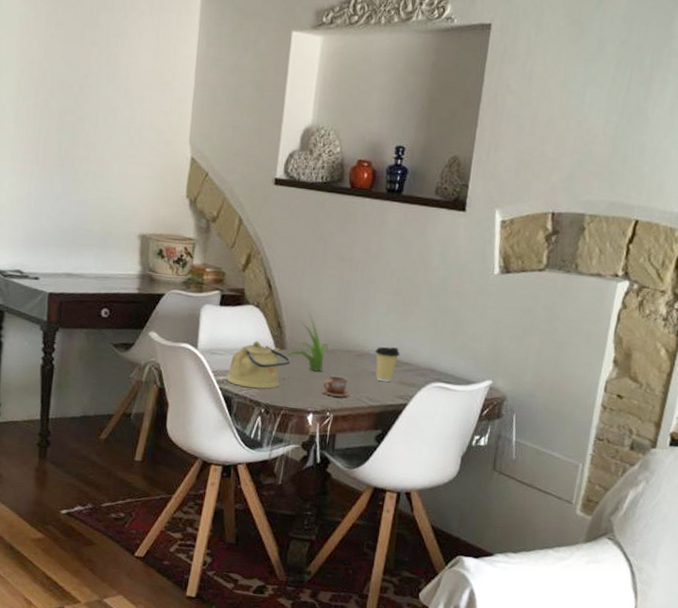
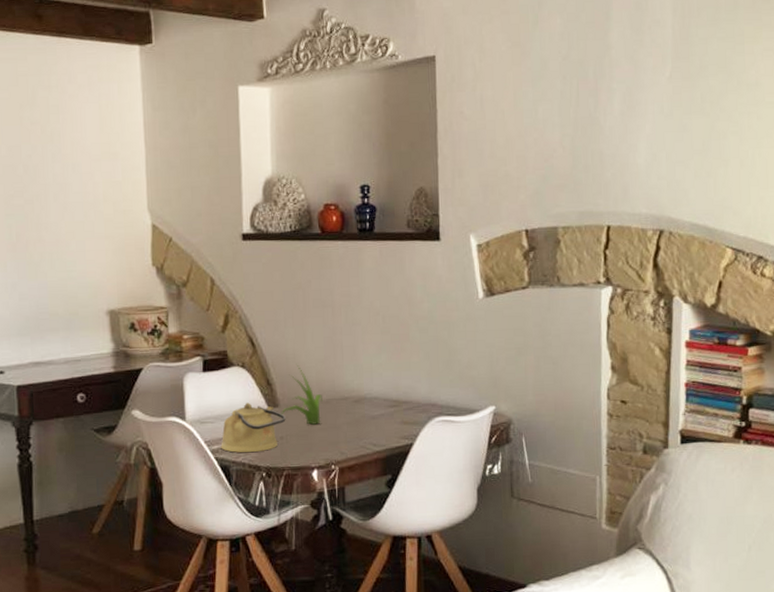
cup: present [322,376,351,397] -> none [323,427,353,449]
coffee cup: present [375,346,400,383] -> none [371,387,398,425]

